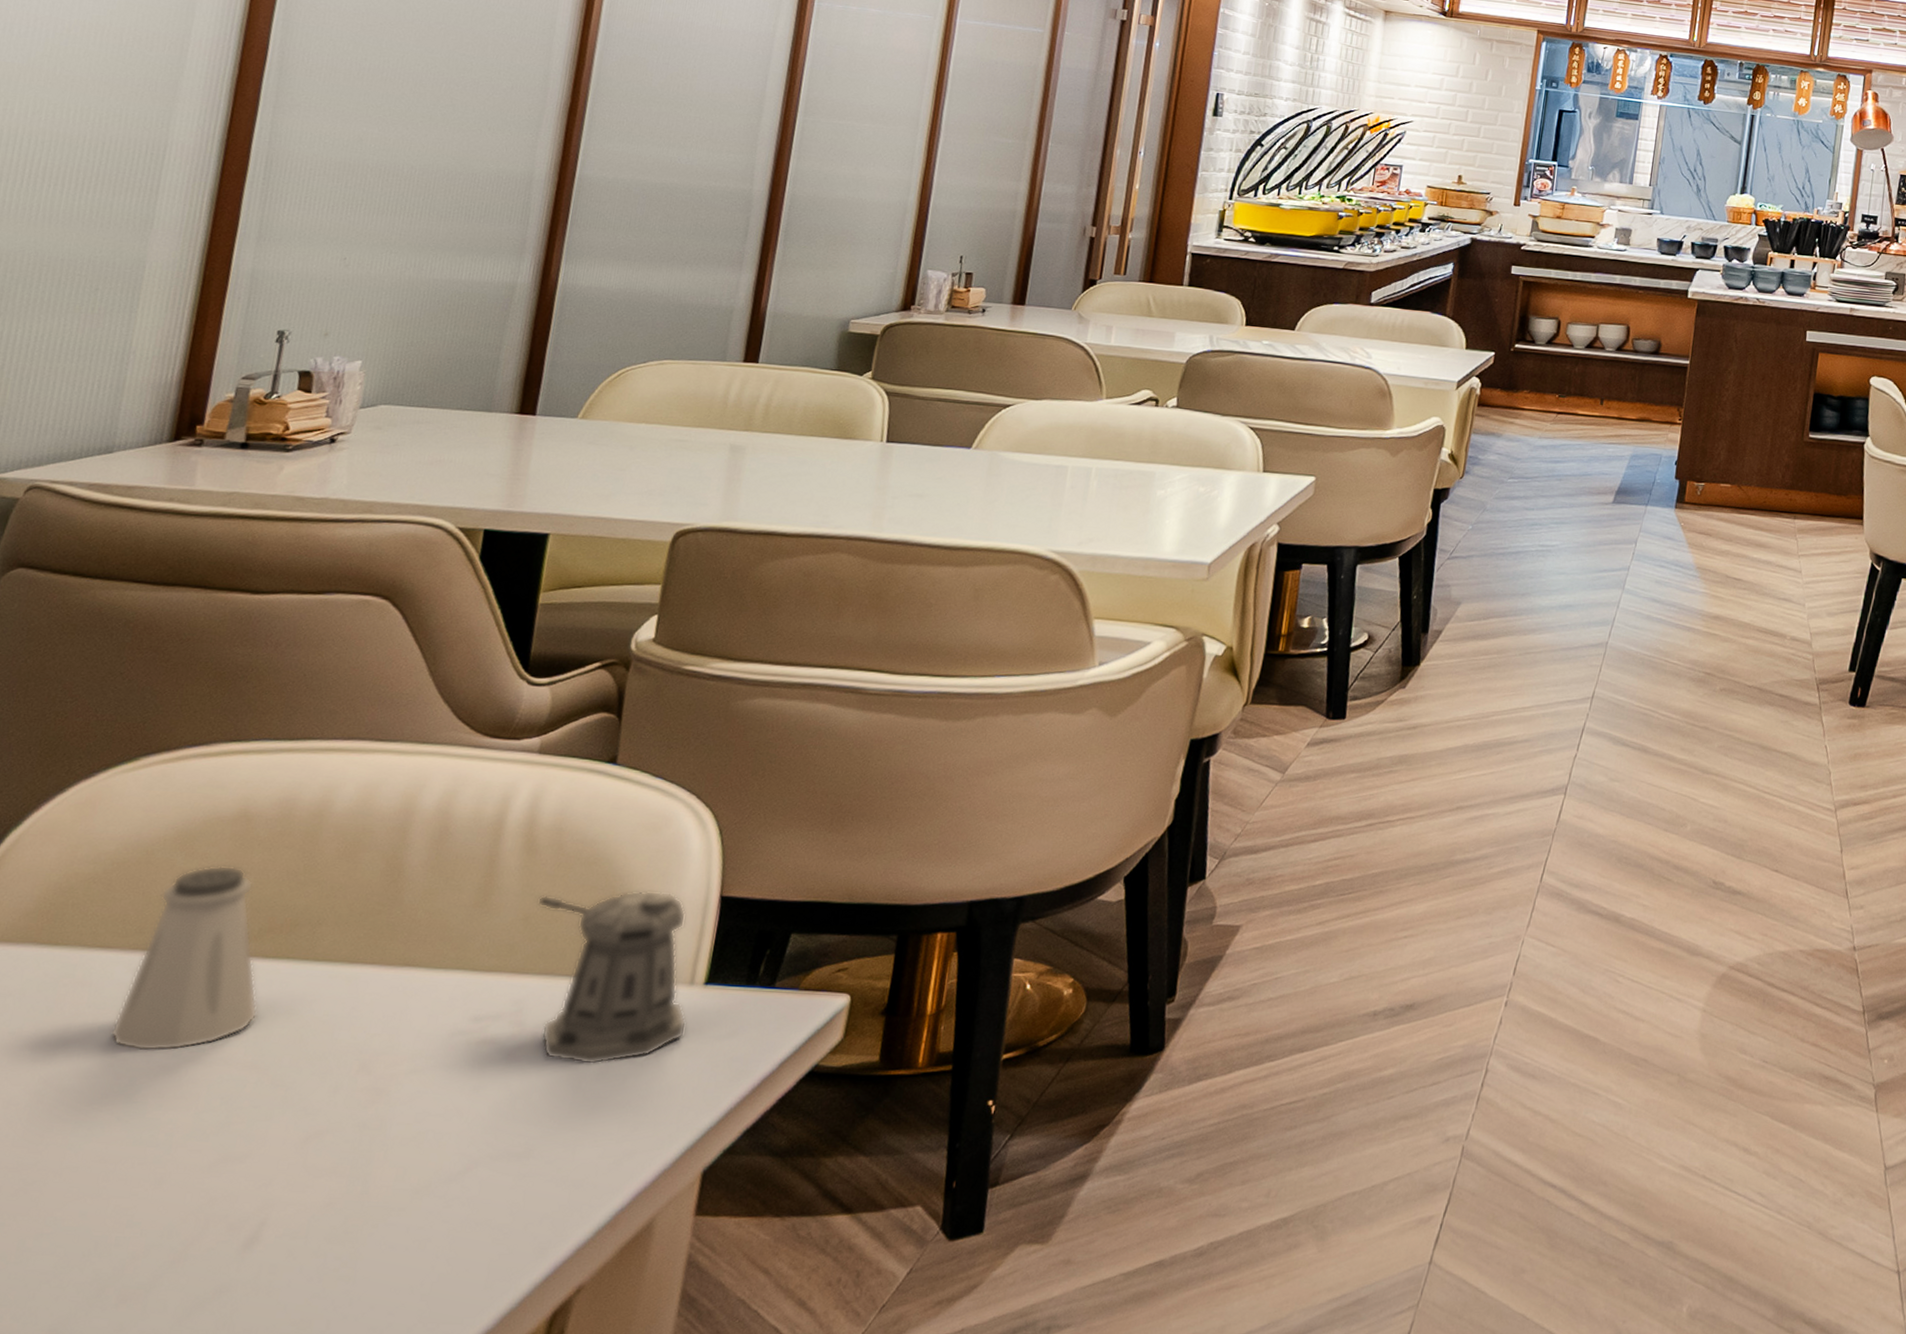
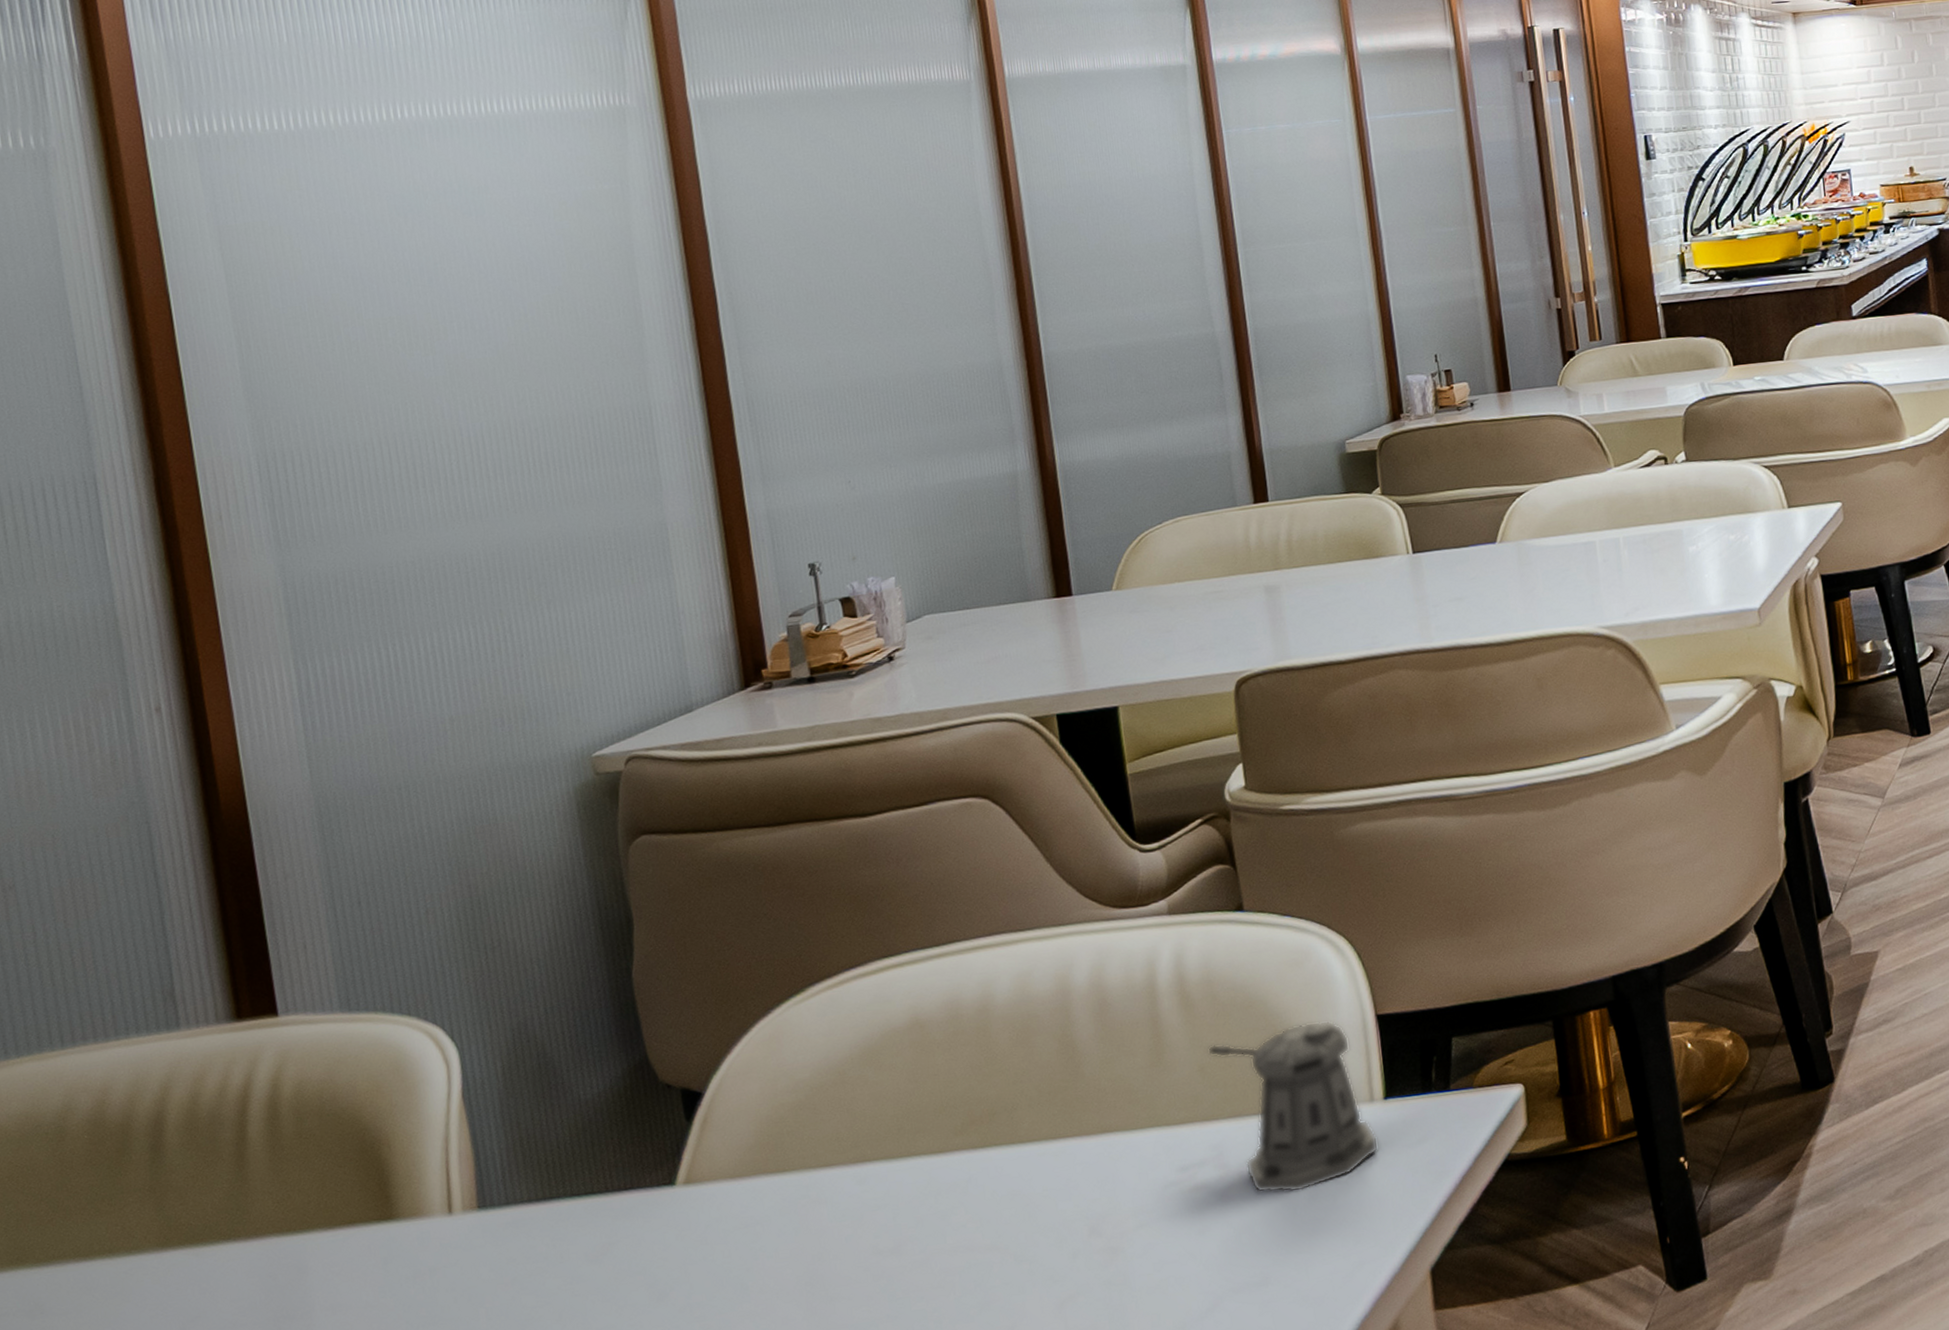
saltshaker: present [110,865,258,1052] -> none [857,1071,984,1253]

